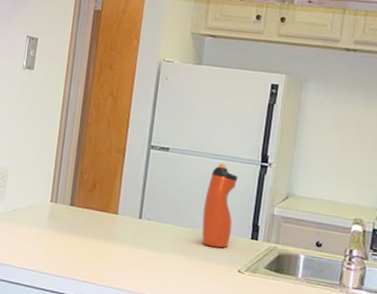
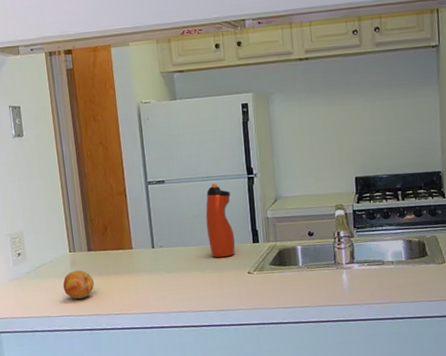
fruit: none [34,223,69,256] -> present [63,270,94,299]

